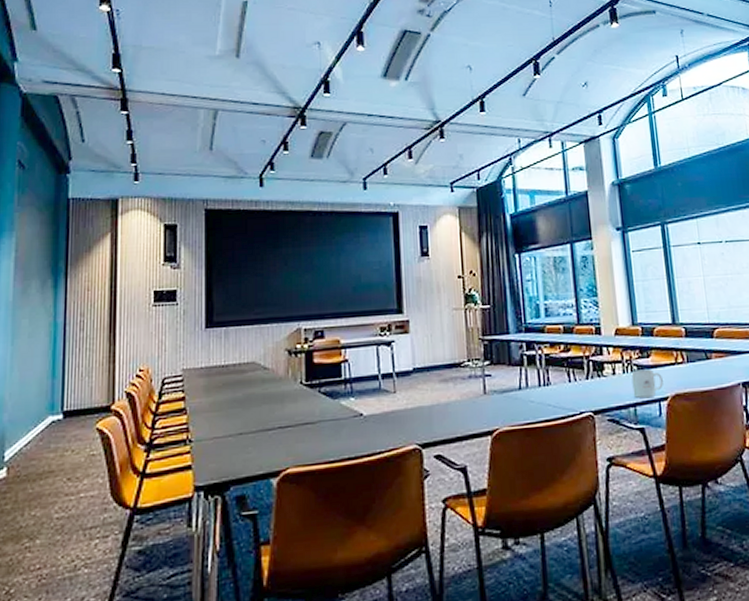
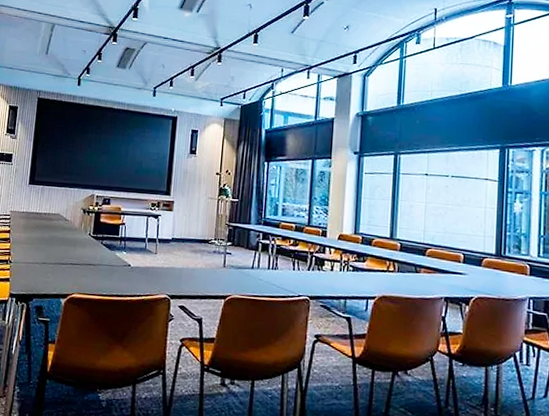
mug: present [631,369,663,399] -> none [345,270,374,295]

